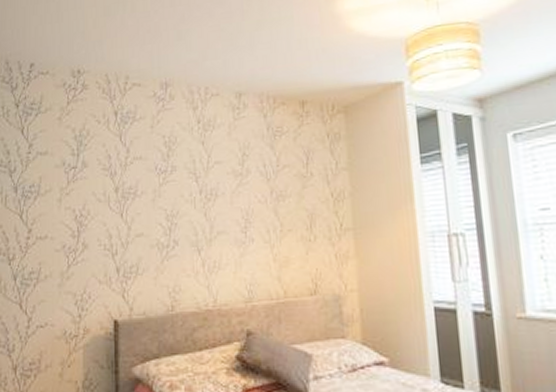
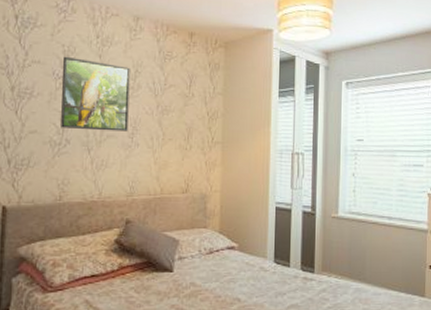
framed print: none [164,147,240,228] -> present [61,56,130,132]

